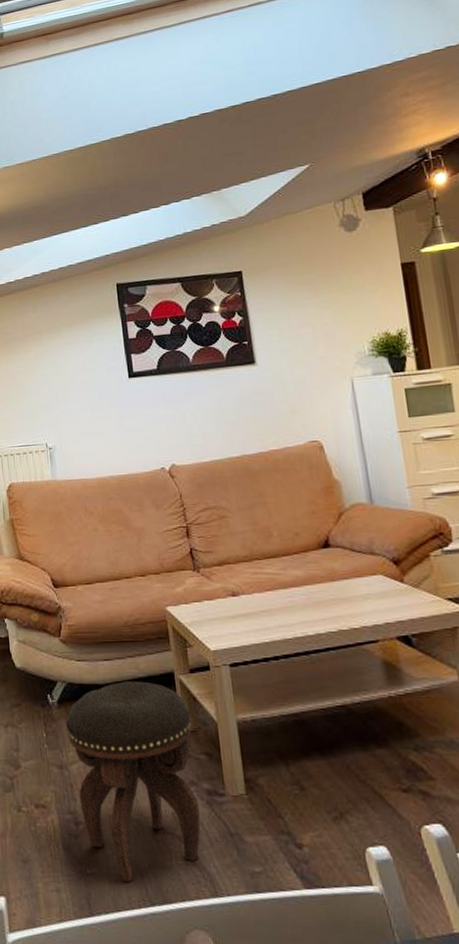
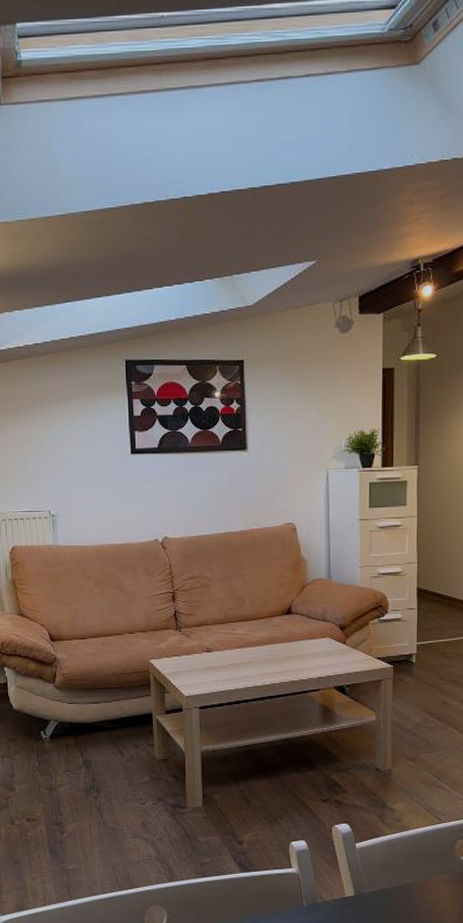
footstool: present [65,681,201,883] -> none [55,720,165,875]

